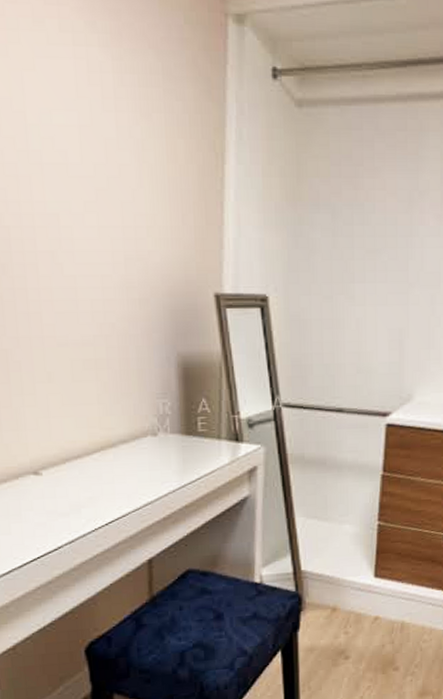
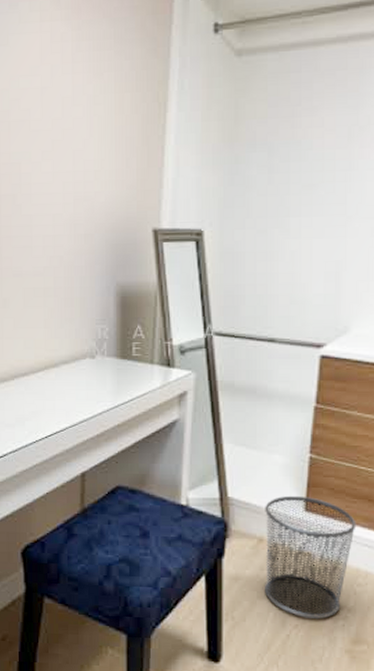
waste bin: none [337,563,422,679] -> present [264,495,357,619]

